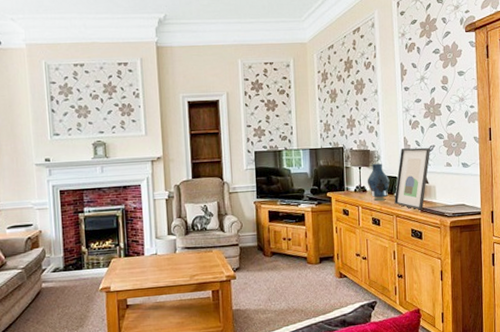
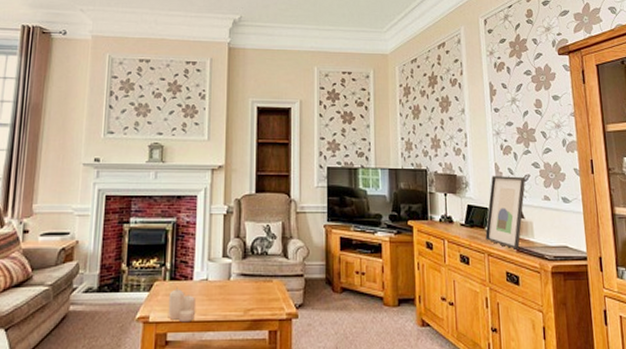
candle: none [125,262,150,290] -> present [168,287,197,323]
vase: present [367,163,390,202] -> none [453,191,480,236]

